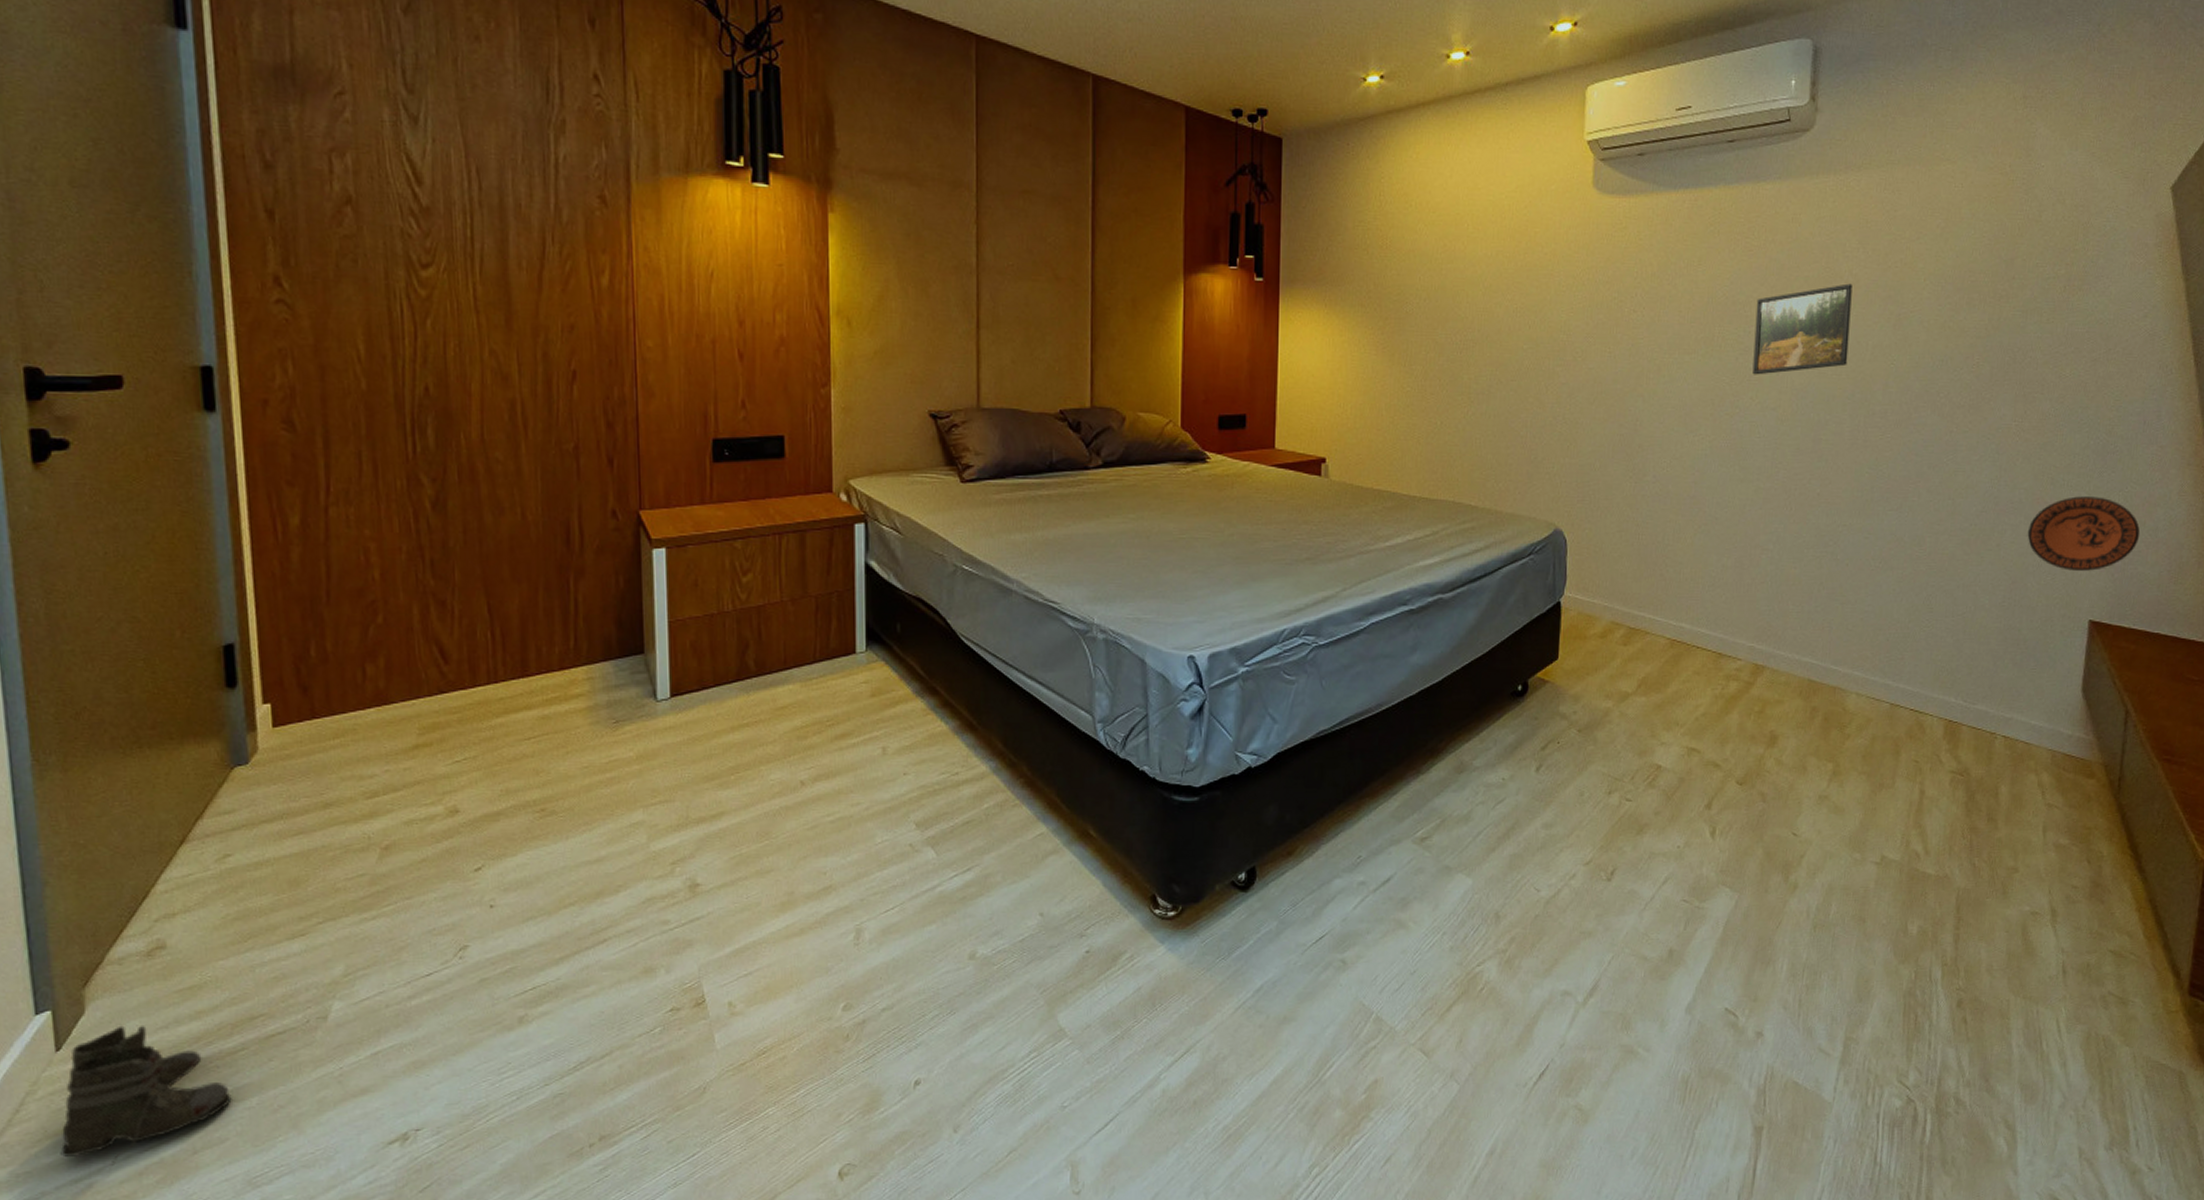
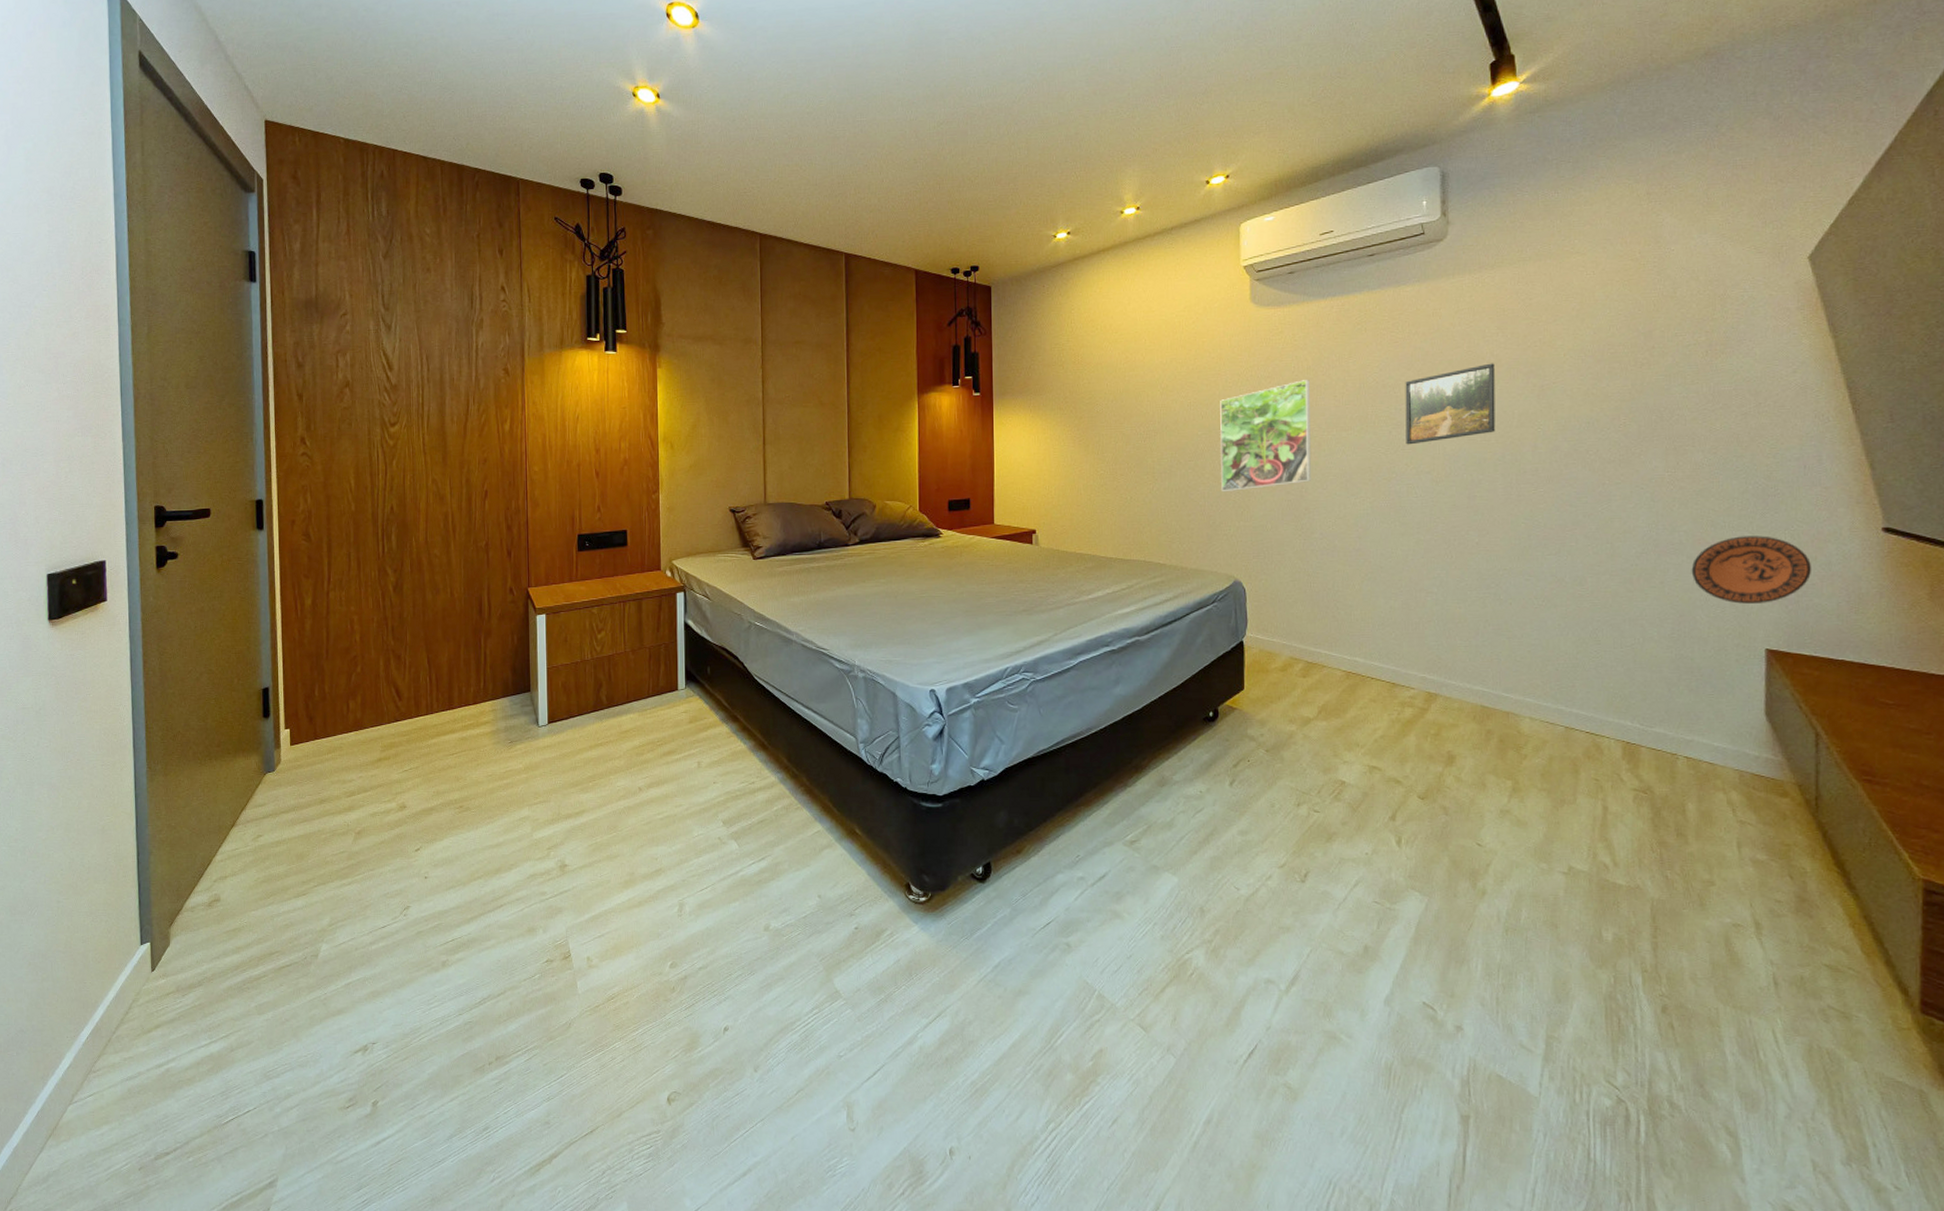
boots: present [60,1025,232,1166] -> none [151,955,256,1056]
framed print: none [1546,289,1653,422] -> present [1220,380,1311,492]

